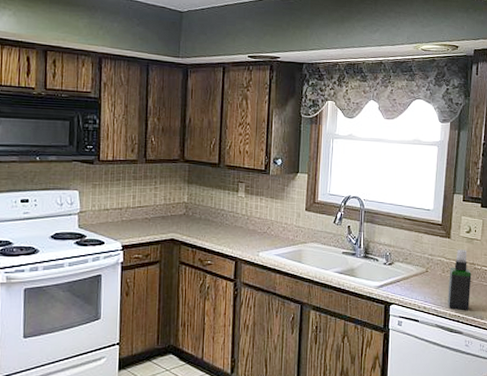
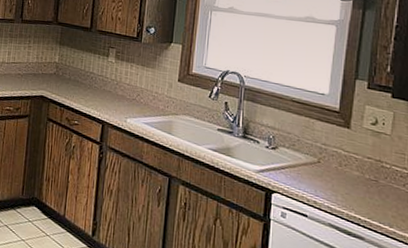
spray bottle: present [448,249,472,310] -> none [345,142,378,214]

